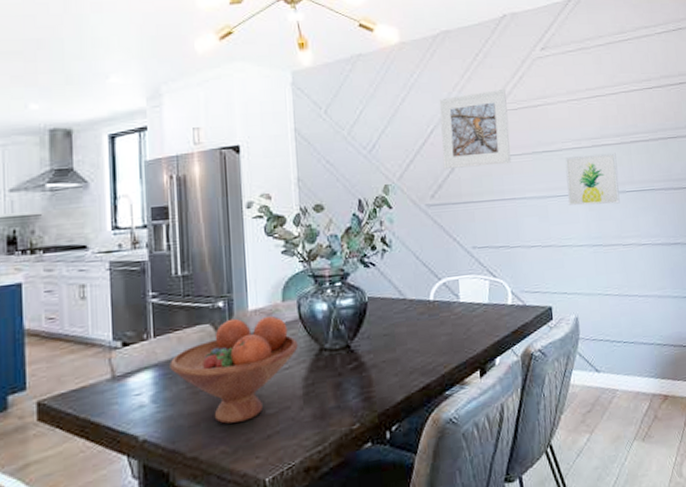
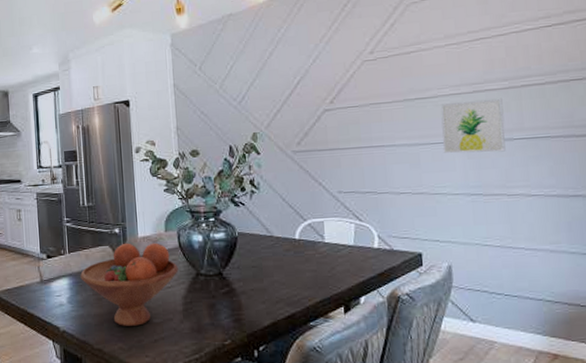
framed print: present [439,89,511,169] -> none [306,38,380,118]

